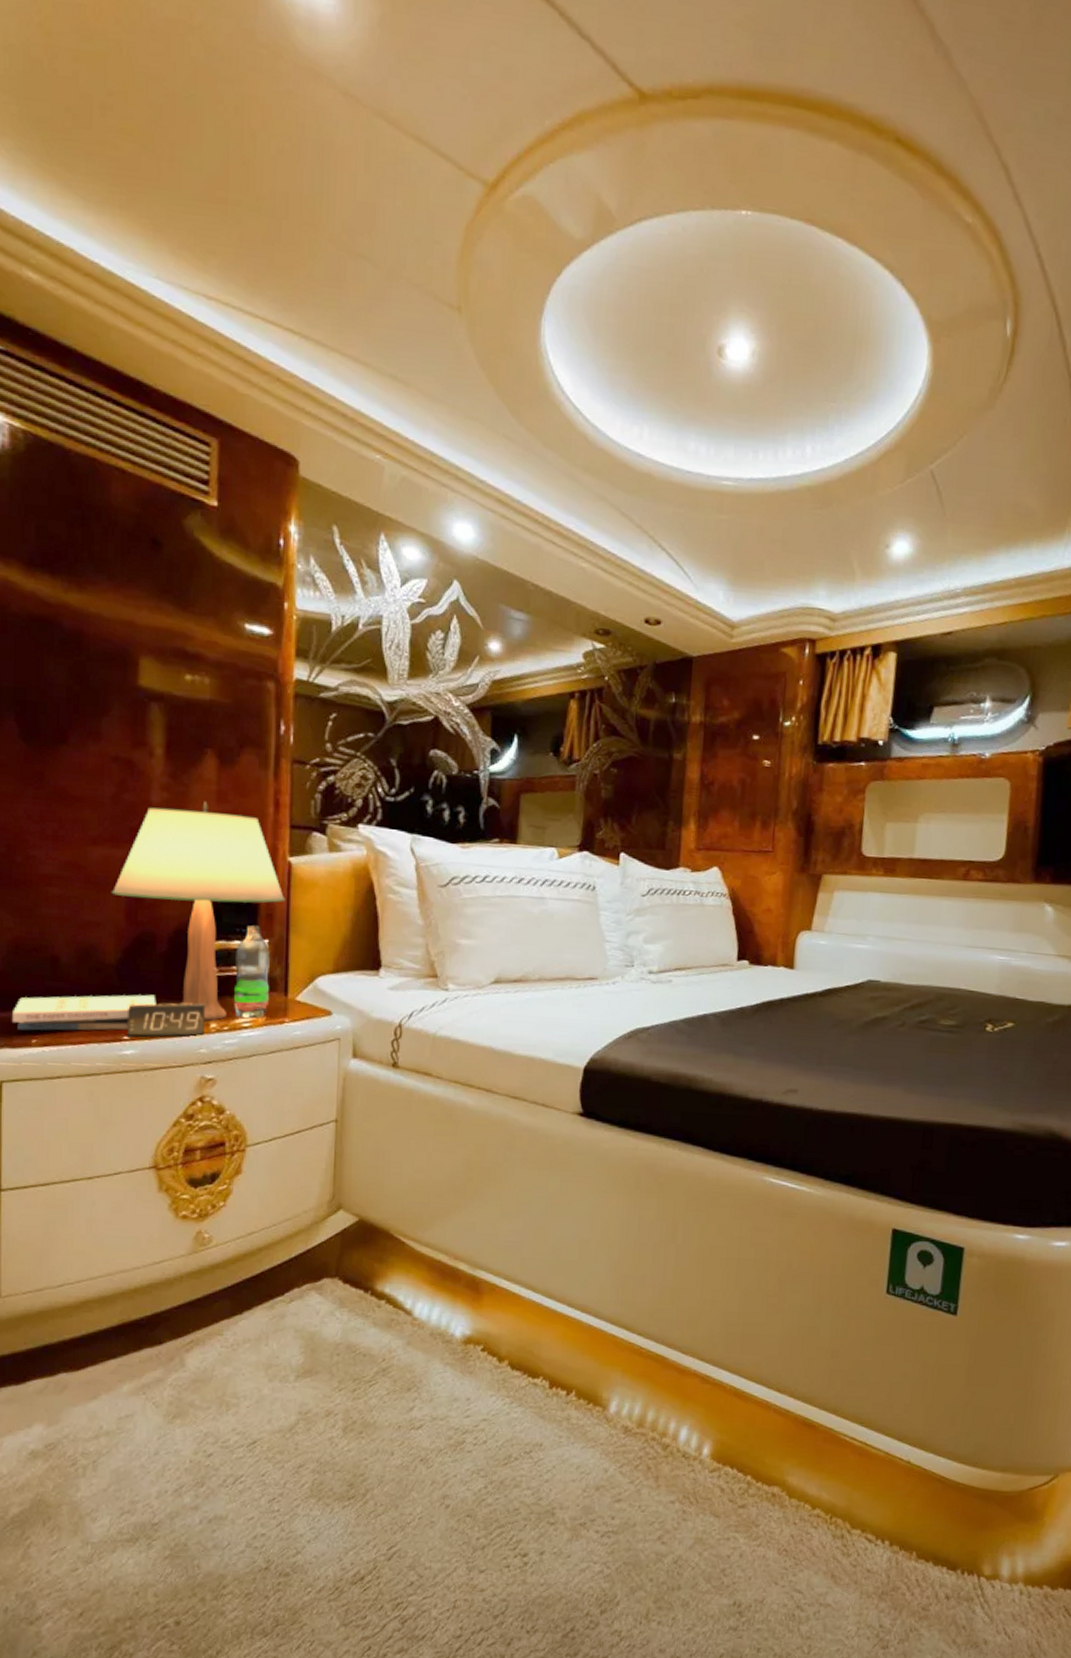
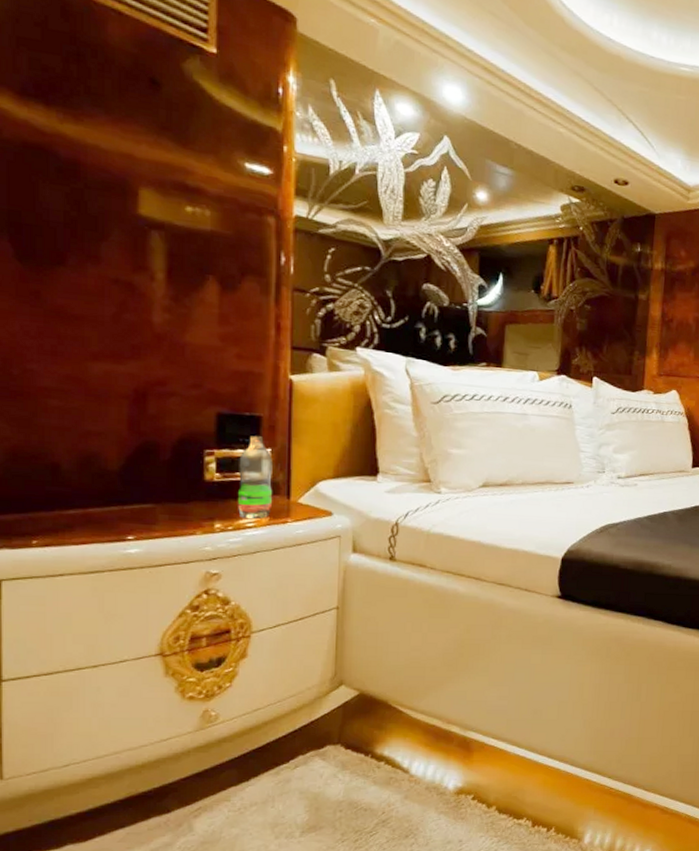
books: present [11,994,156,1031] -> none [10,498,161,533]
table lamp: present [111,801,286,1022] -> none [113,323,287,523]
alarm clock: present [126,1002,206,1038] -> none [130,505,211,538]

